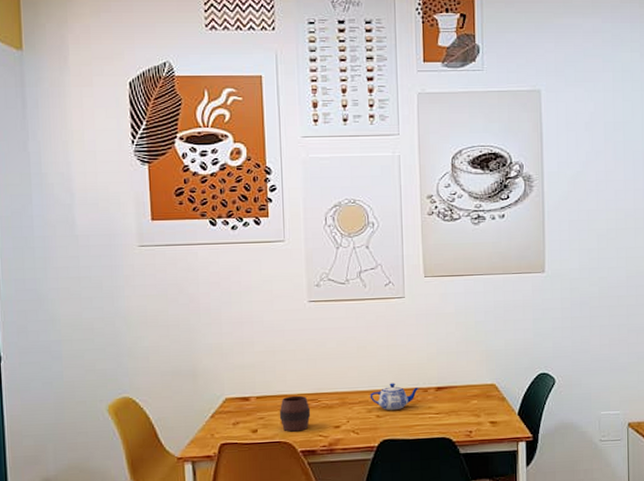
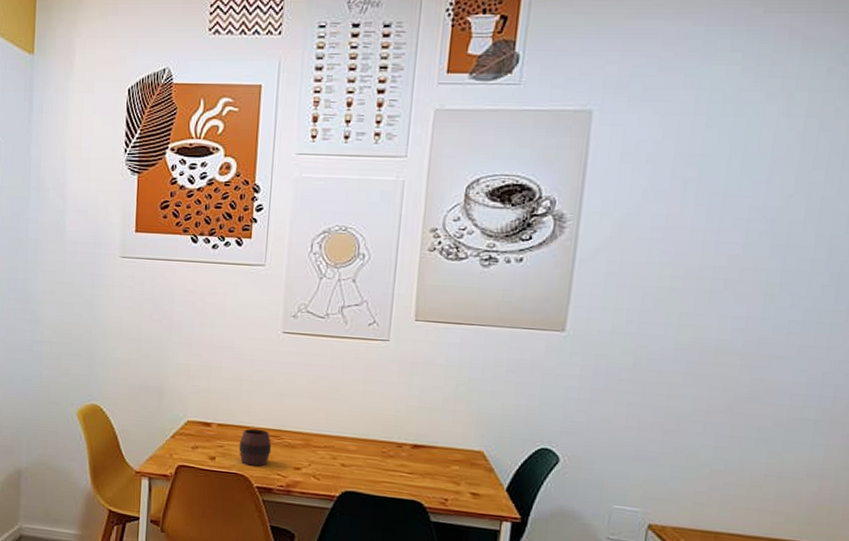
teapot: present [370,383,419,410] -> none [336,431,393,462]

